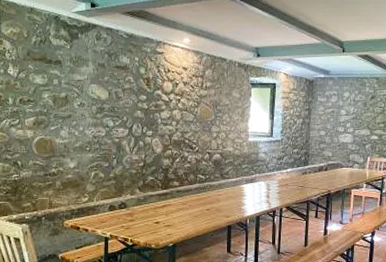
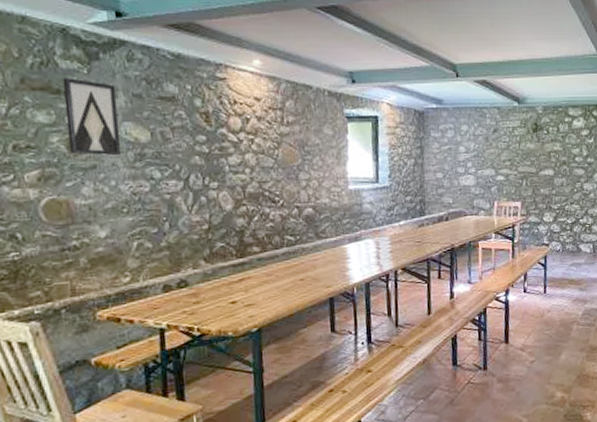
wall art: none [53,52,88,108] -> present [62,78,121,155]

